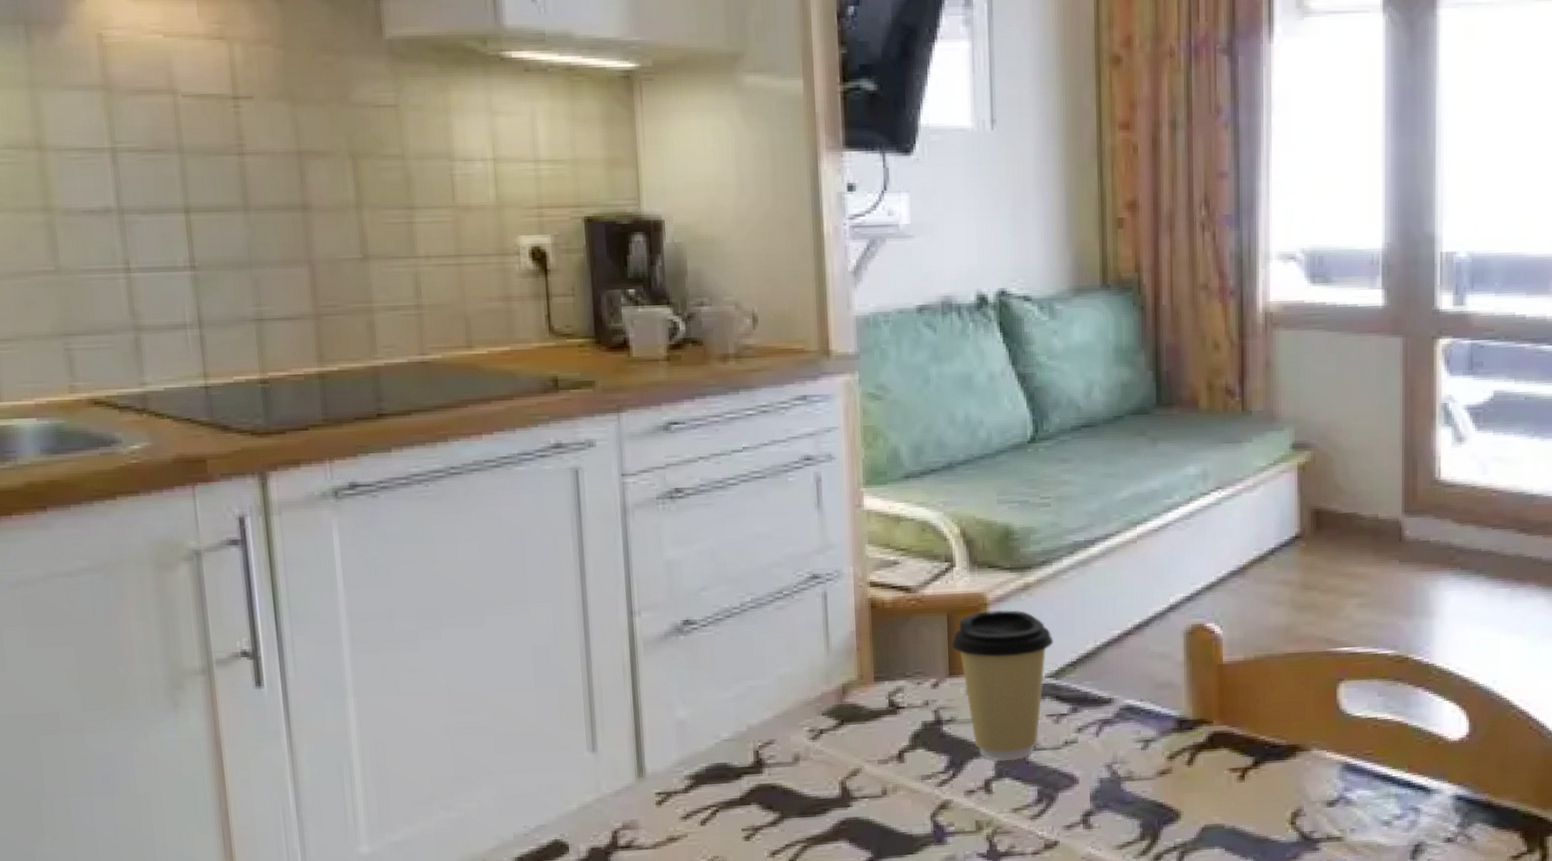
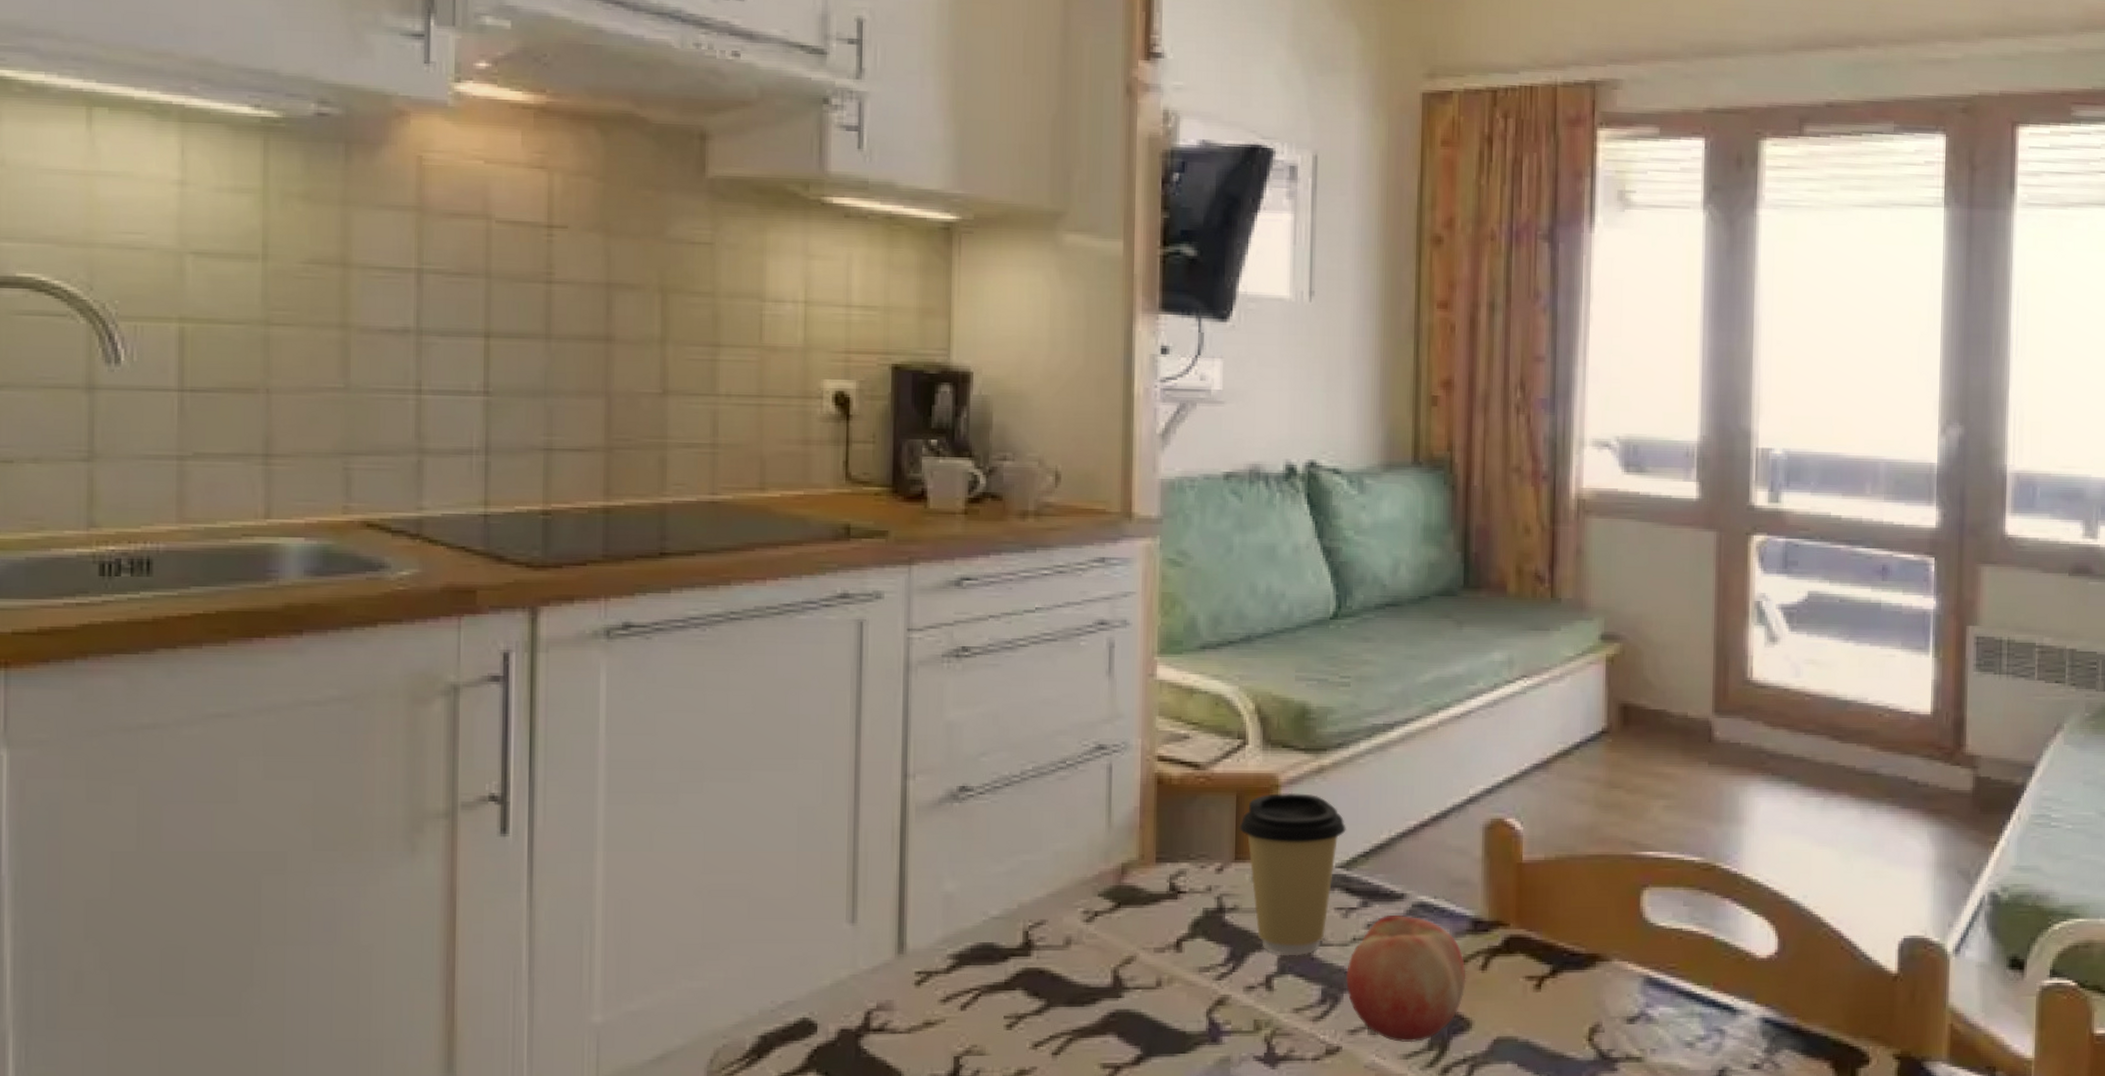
fruit: none [1060,718,1174,834] -> present [1346,914,1466,1043]

